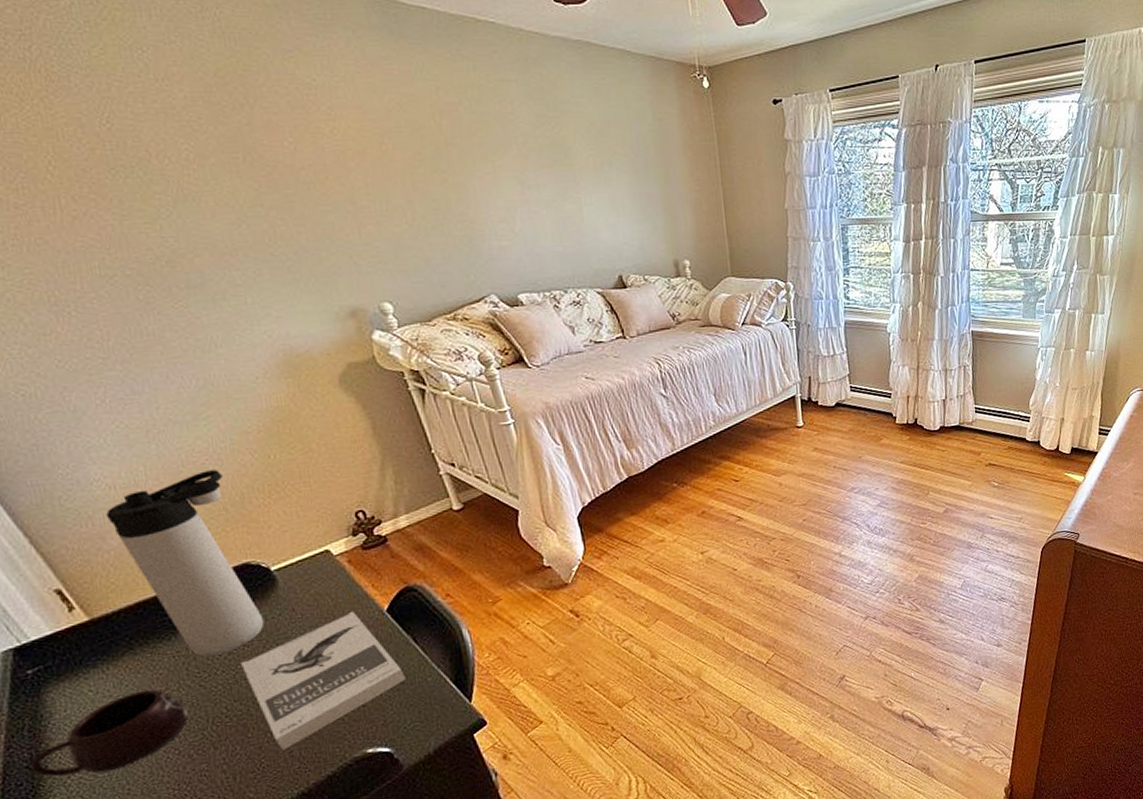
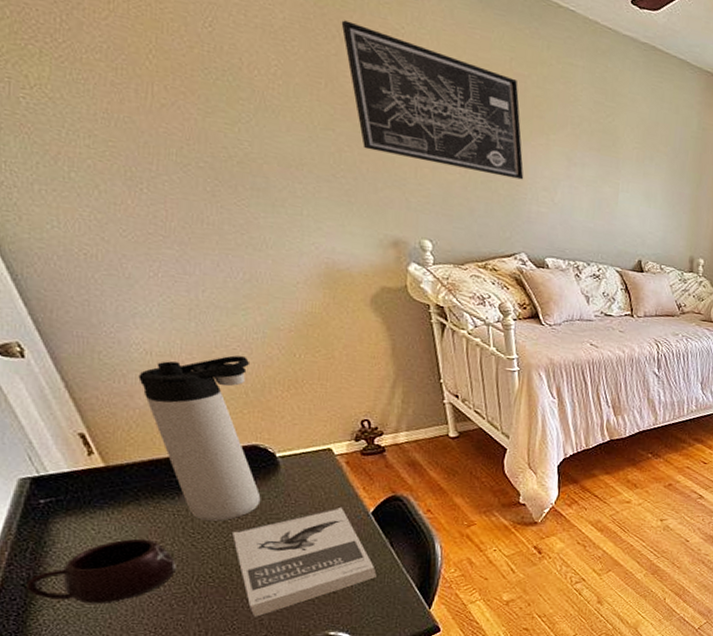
wall art: none [247,85,477,219] -> present [341,20,524,180]

